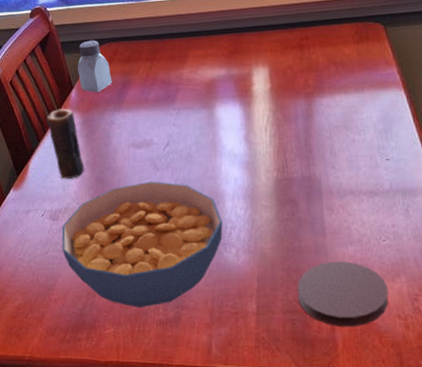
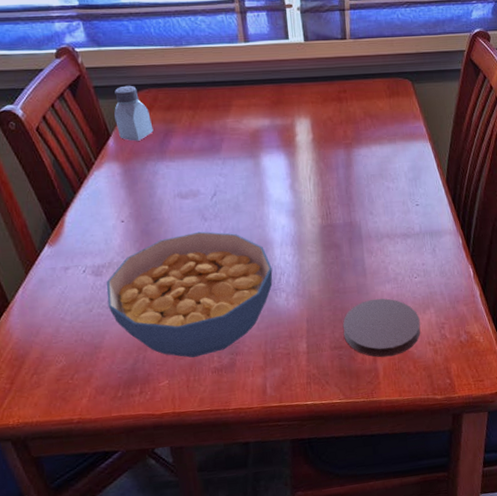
candle: present [47,108,85,180] -> none [82,158,128,233]

